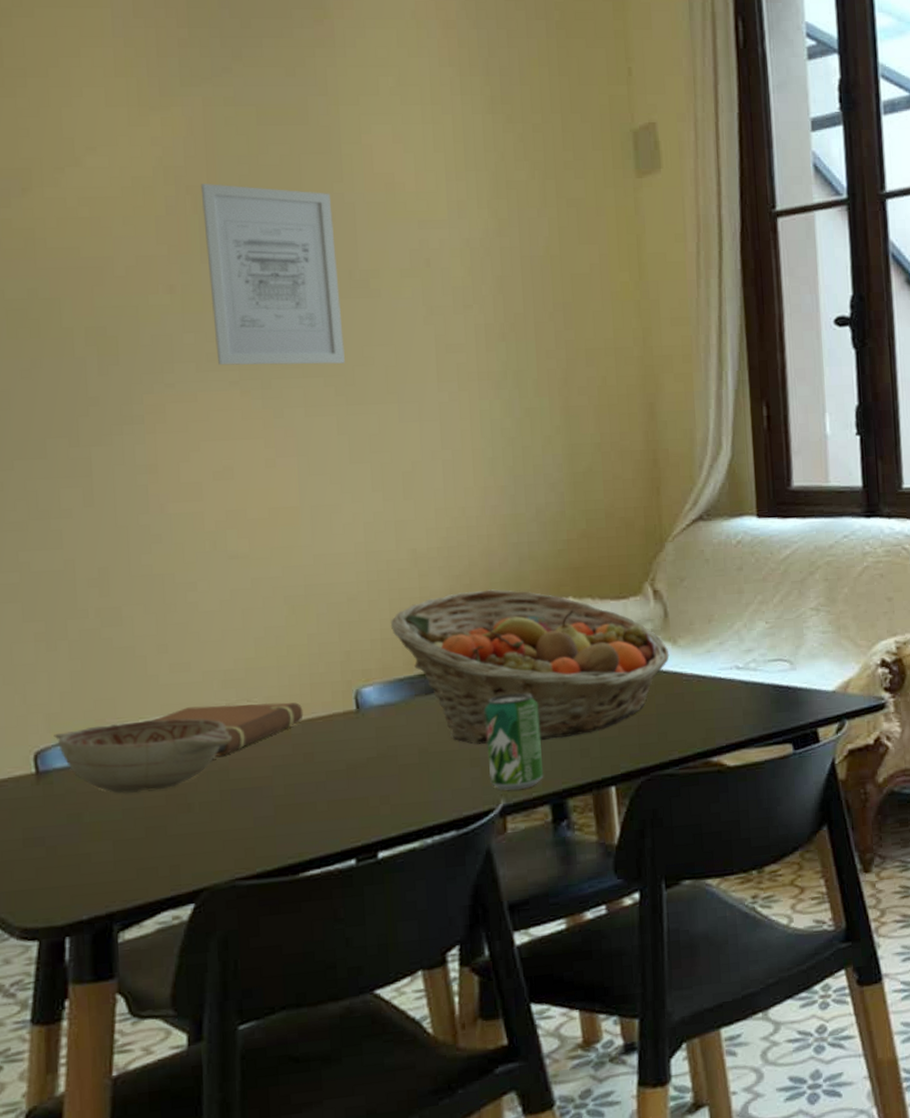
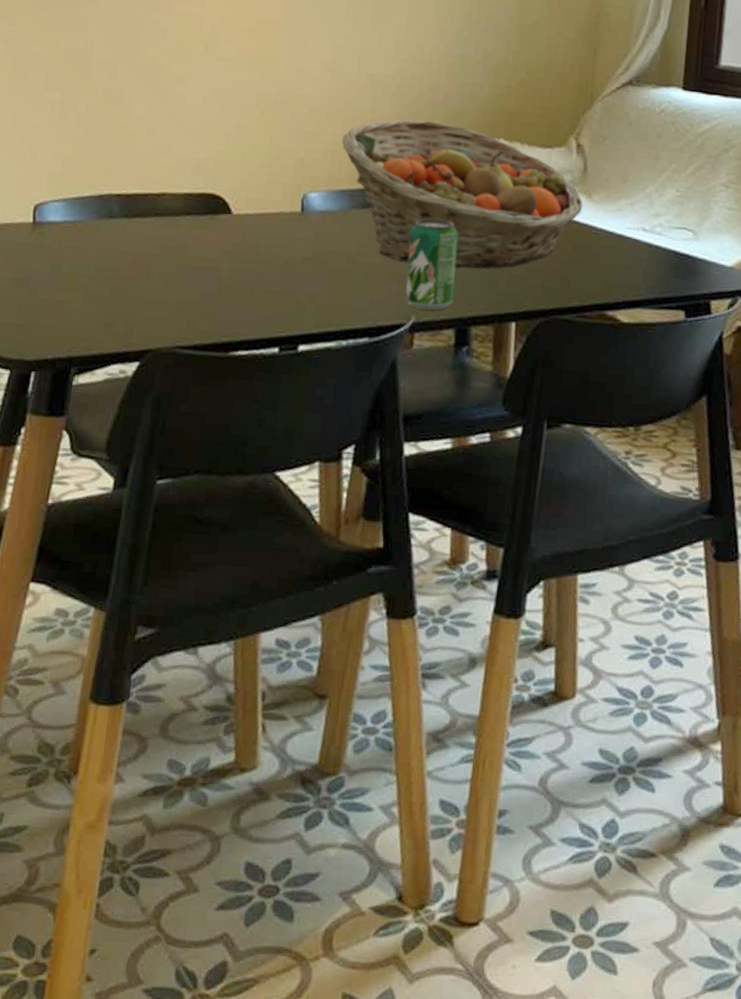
decorative bowl: present [54,718,232,794] -> none [52,189,194,256]
notebook: present [153,702,304,757] -> none [132,186,257,234]

